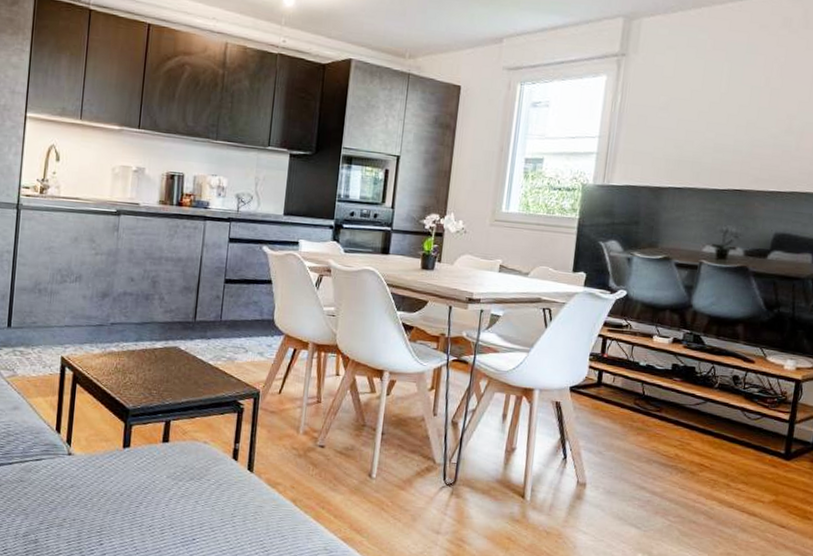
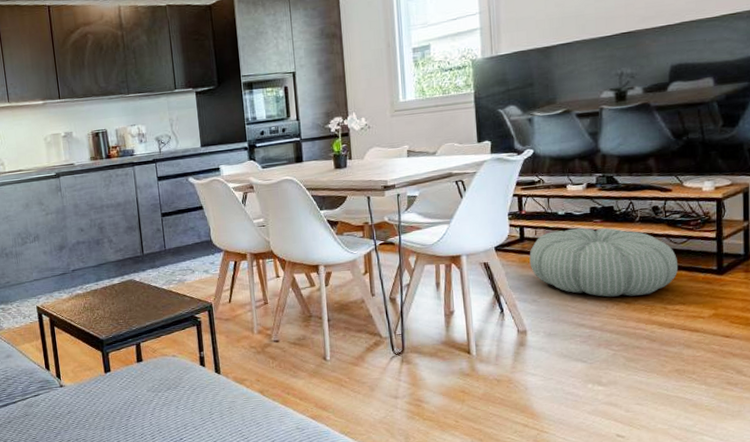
pouf: none [602,382,748,468] -> present [529,228,679,297]

